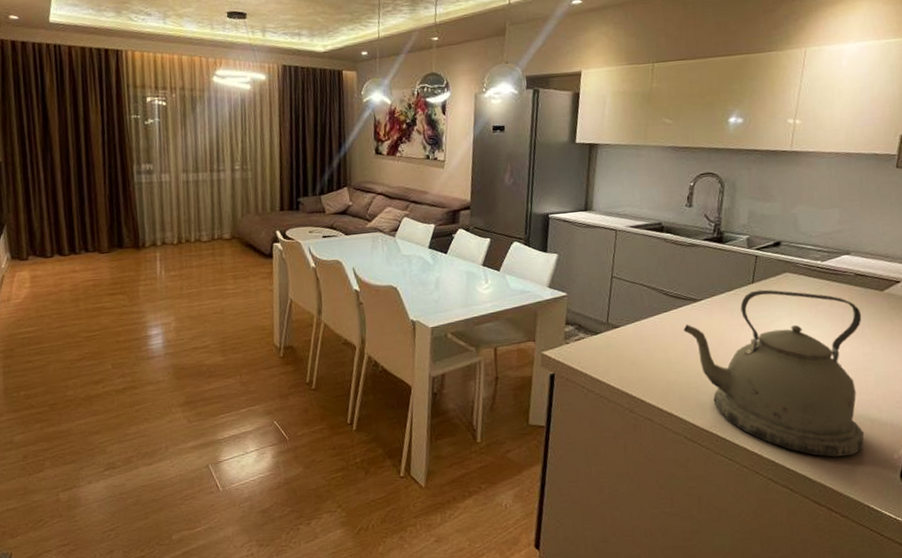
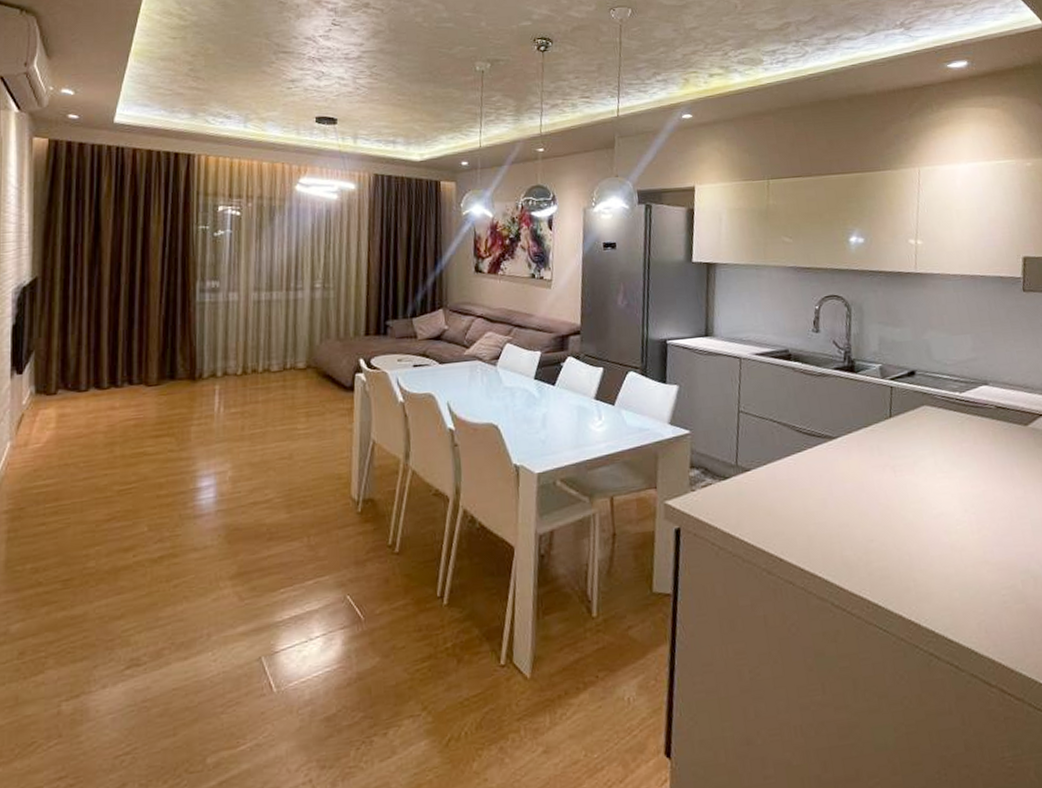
kettle: present [683,289,865,457] -> none [820,425,1030,625]

